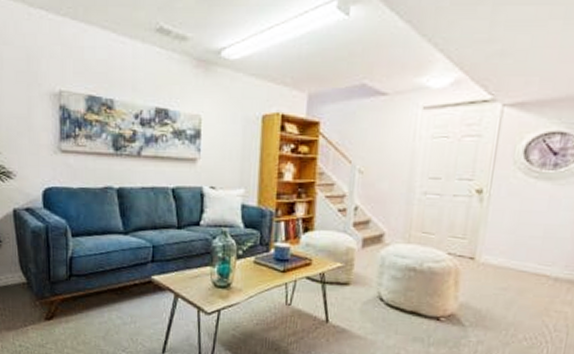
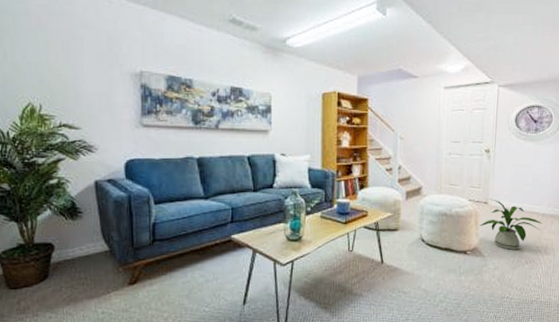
house plant: none [461,253,554,321] -> present [480,199,543,250]

